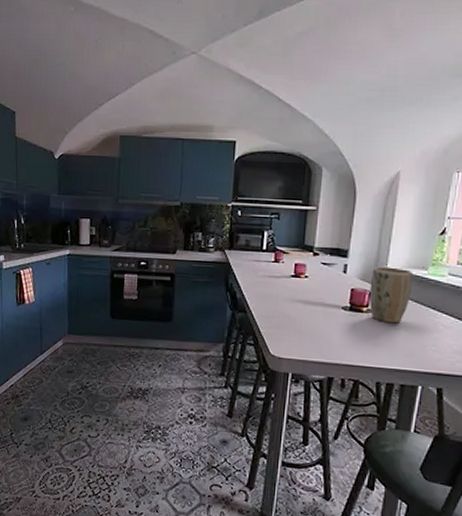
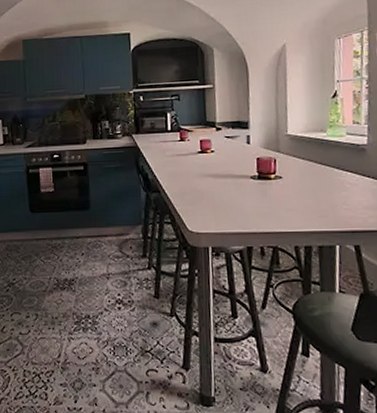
plant pot: present [369,266,414,324] -> none [274,133,315,187]

